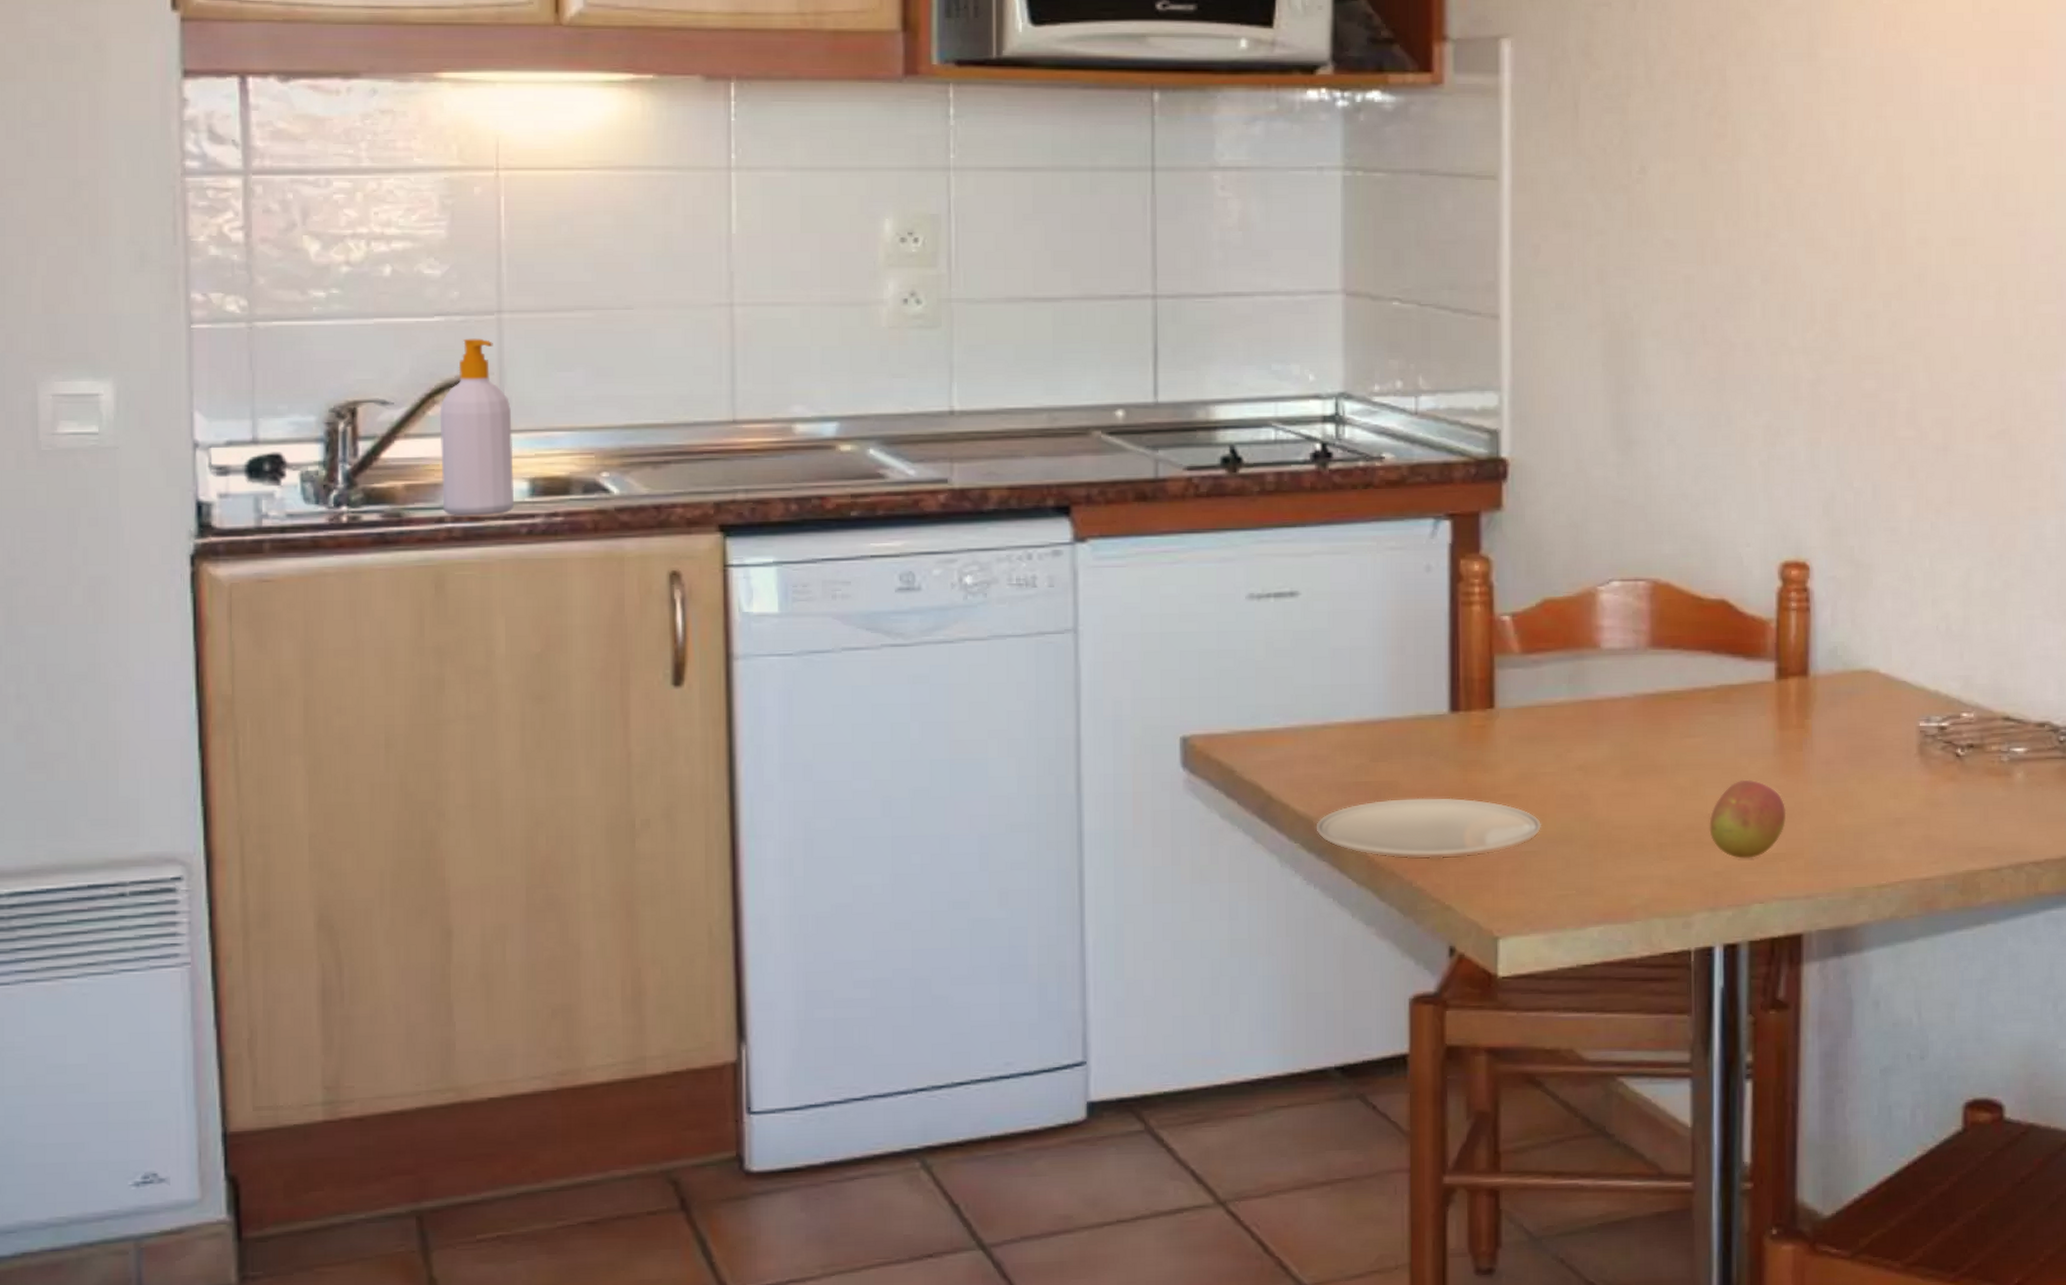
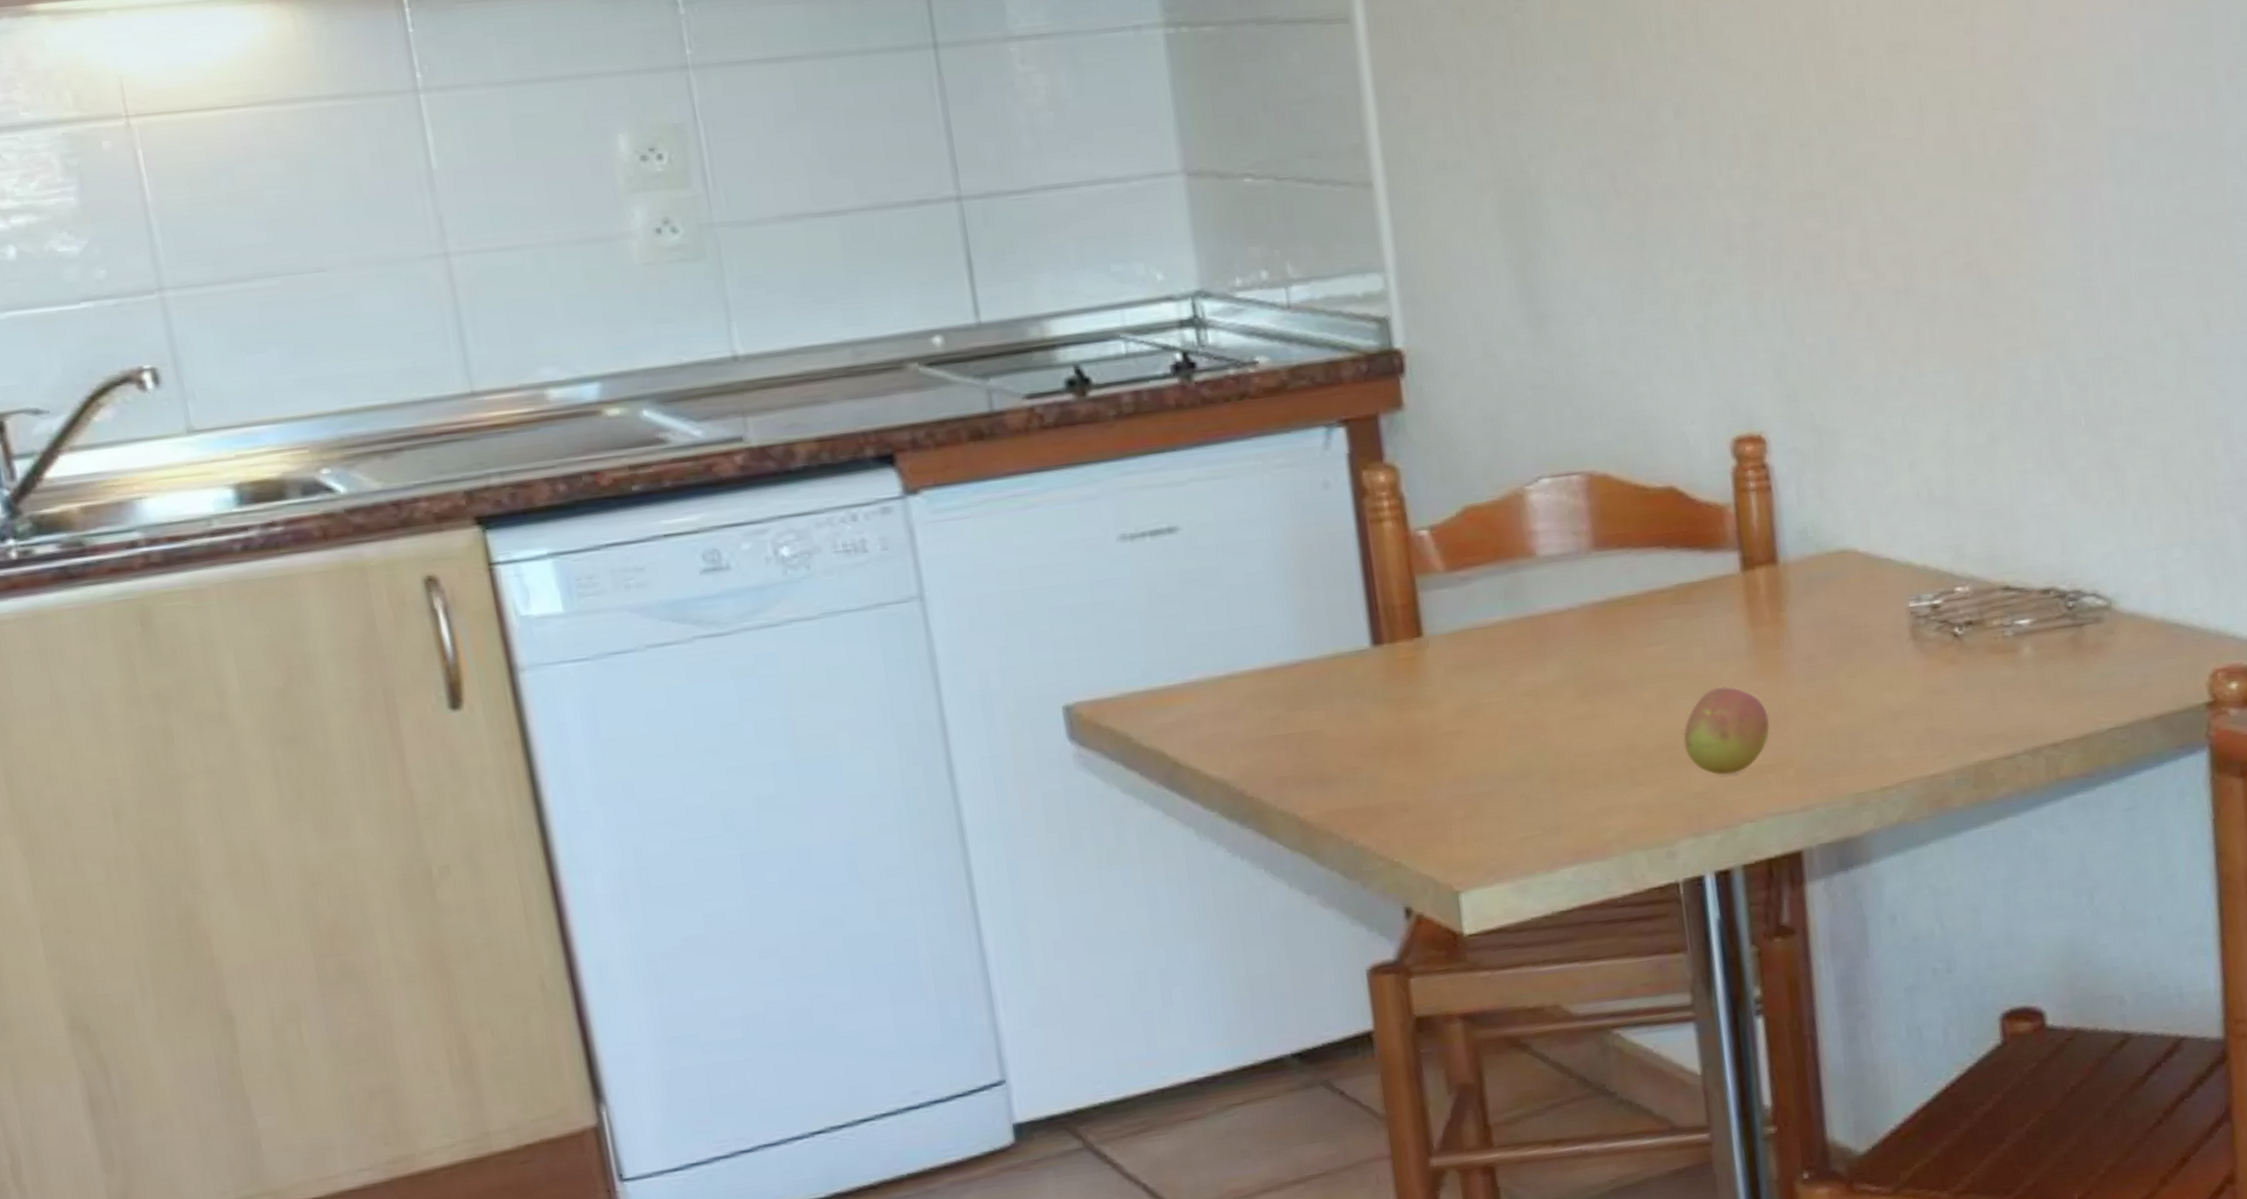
soap bottle: present [439,338,514,517] -> none [108,323,221,538]
plate: present [1316,797,1541,860] -> none [1233,741,1493,817]

